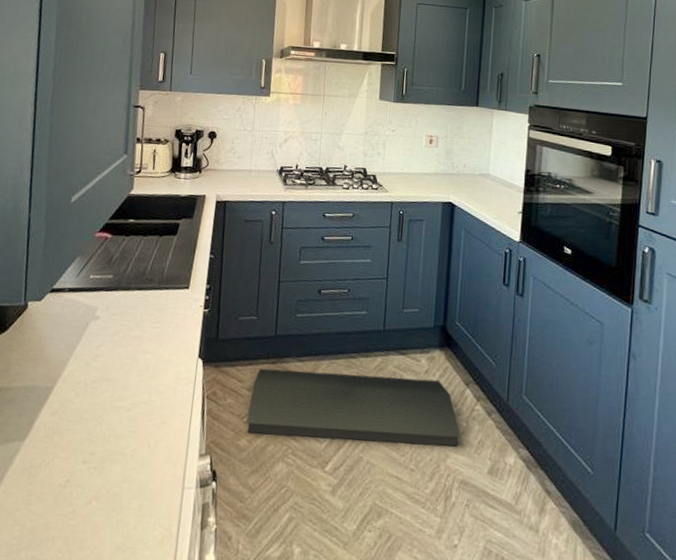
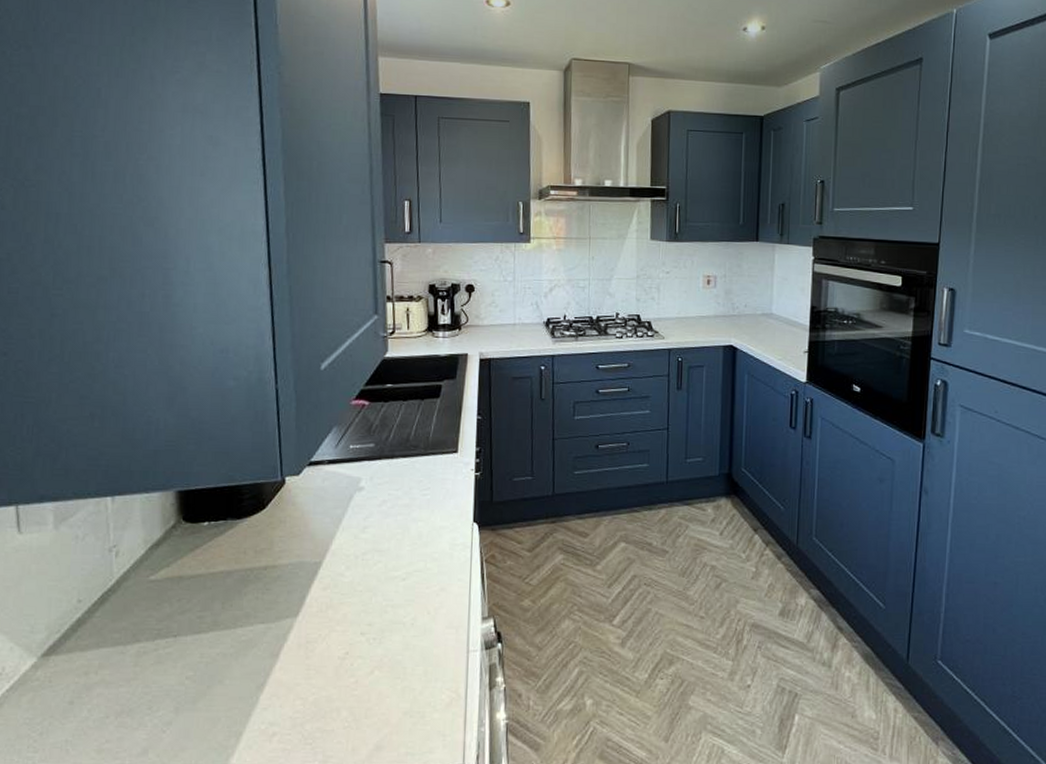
door mat: present [246,368,460,447] -> none [528,527,750,594]

